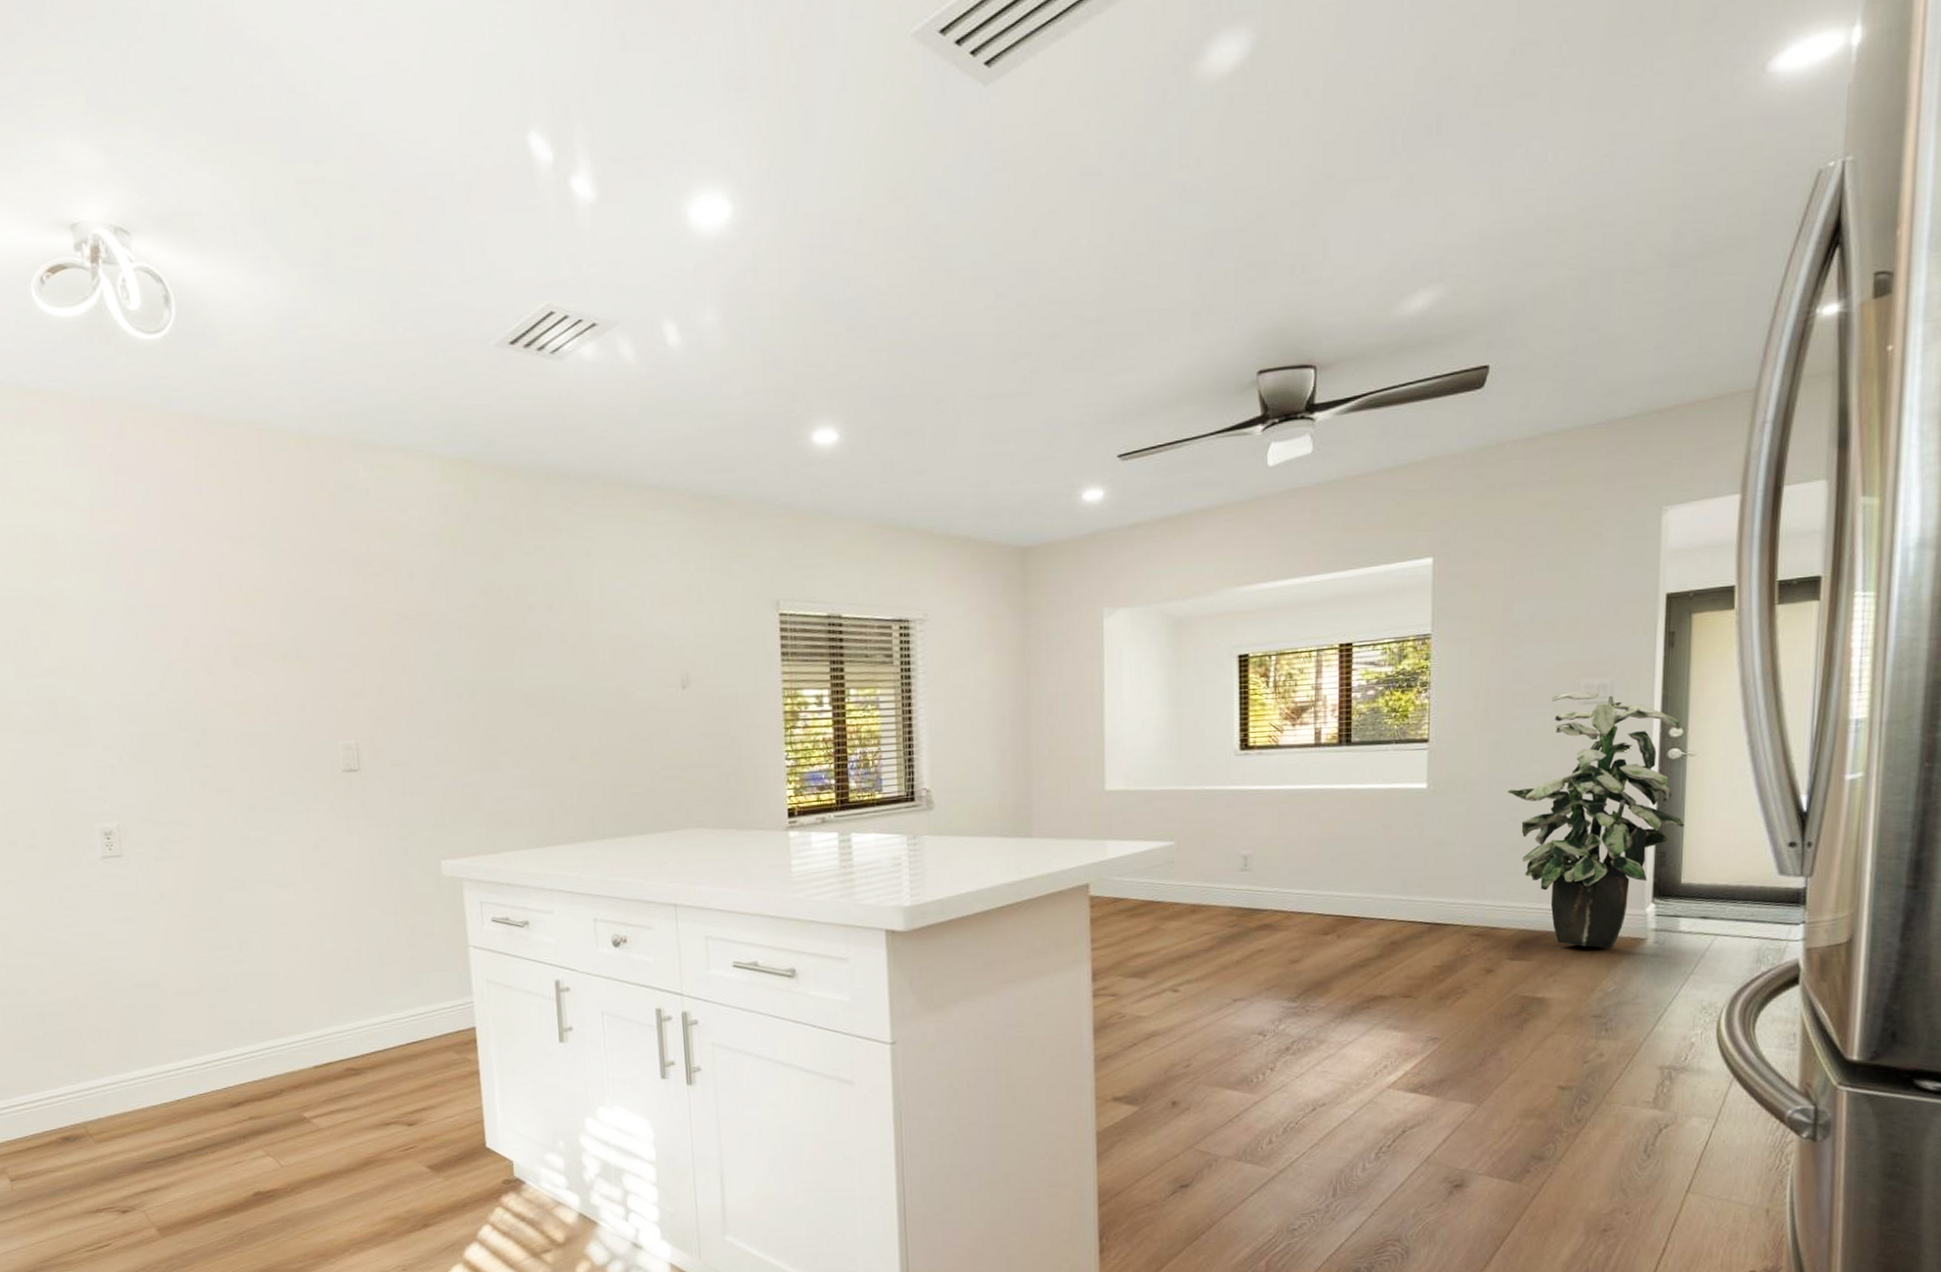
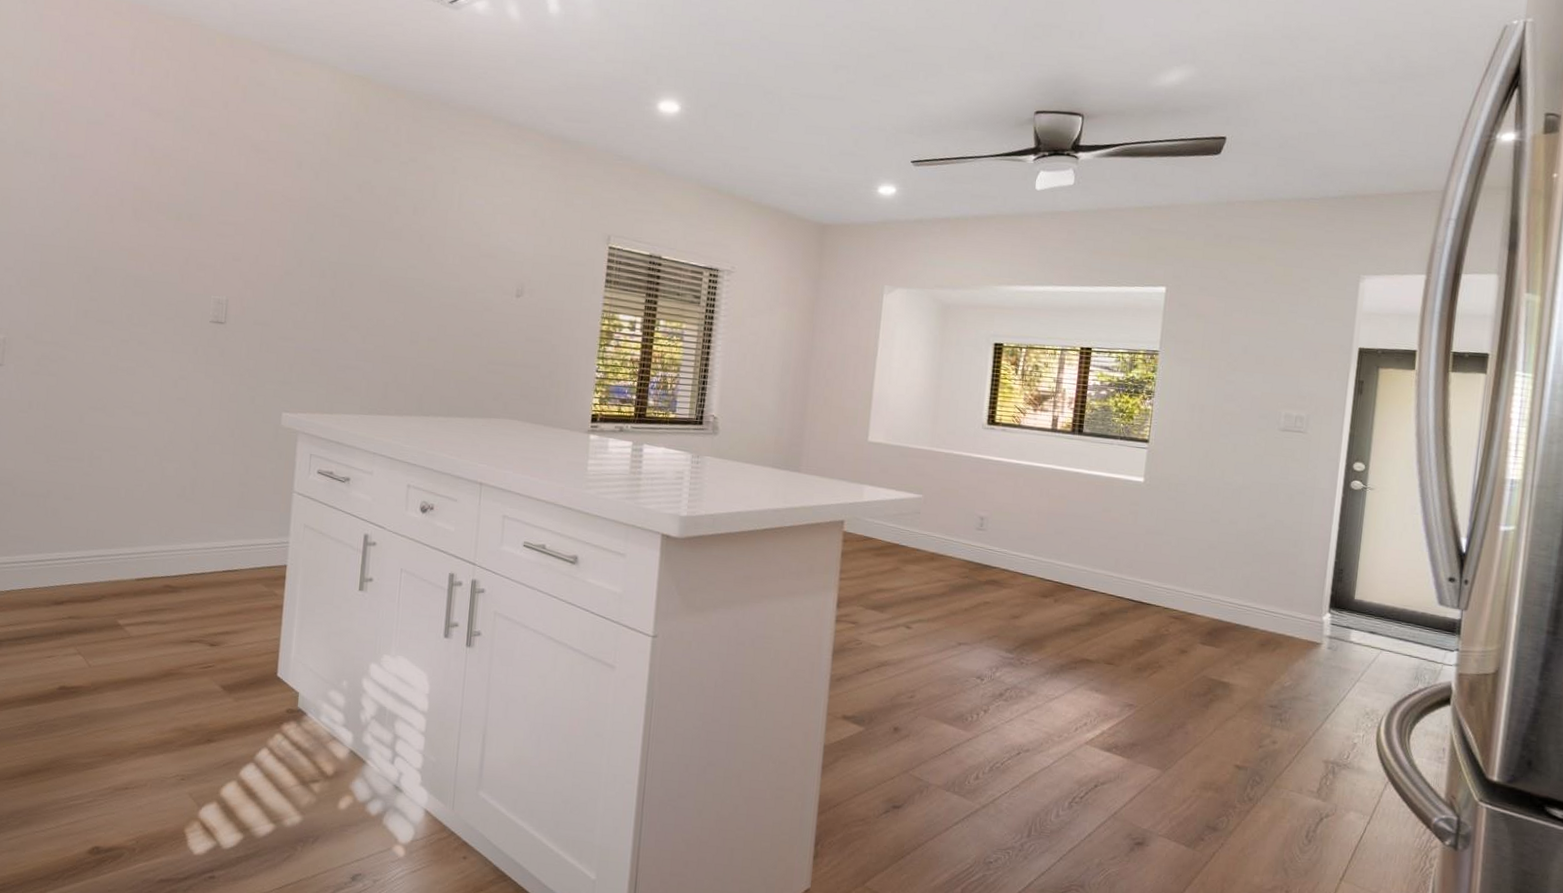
indoor plant: present [1507,691,1684,949] -> none [1212,418,1363,648]

